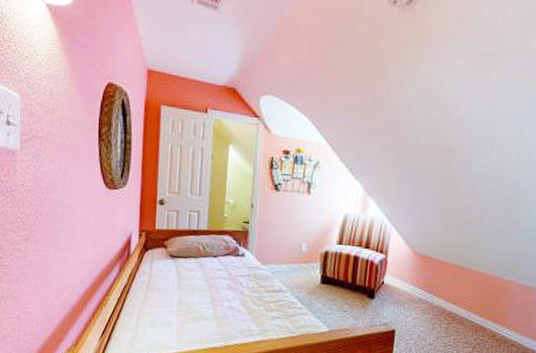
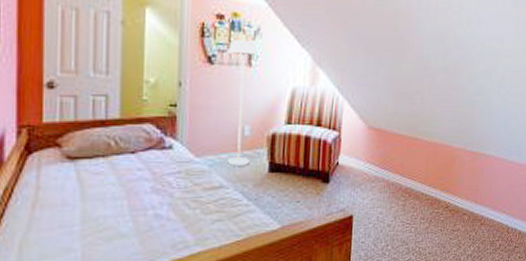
floor lamp: none [286,167,317,276] -> present [227,34,258,166]

